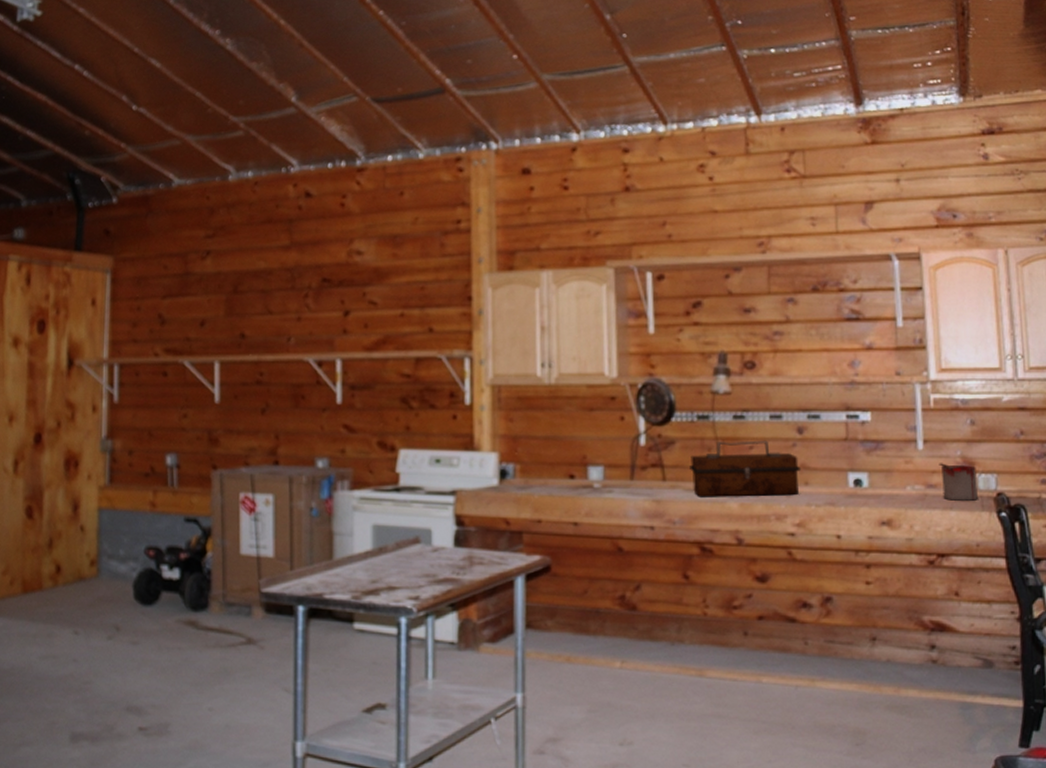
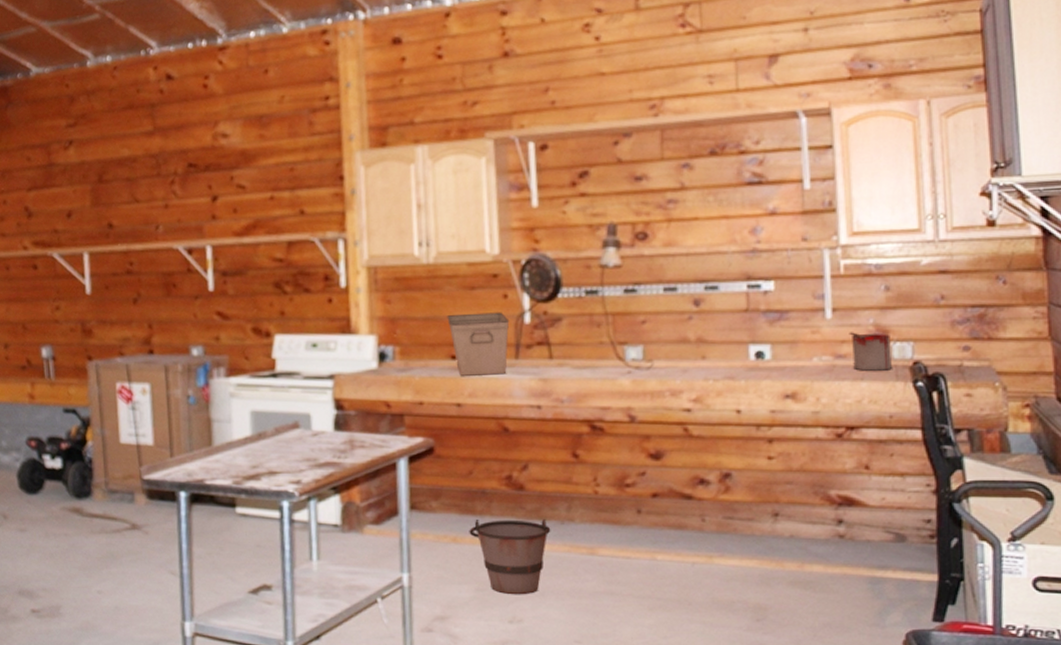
storage bin: none [566,434,626,495] -> present [447,312,510,376]
bucket: none [582,638,662,717] -> present [469,518,551,595]
toolbox: present [690,440,802,497] -> none [578,314,698,375]

